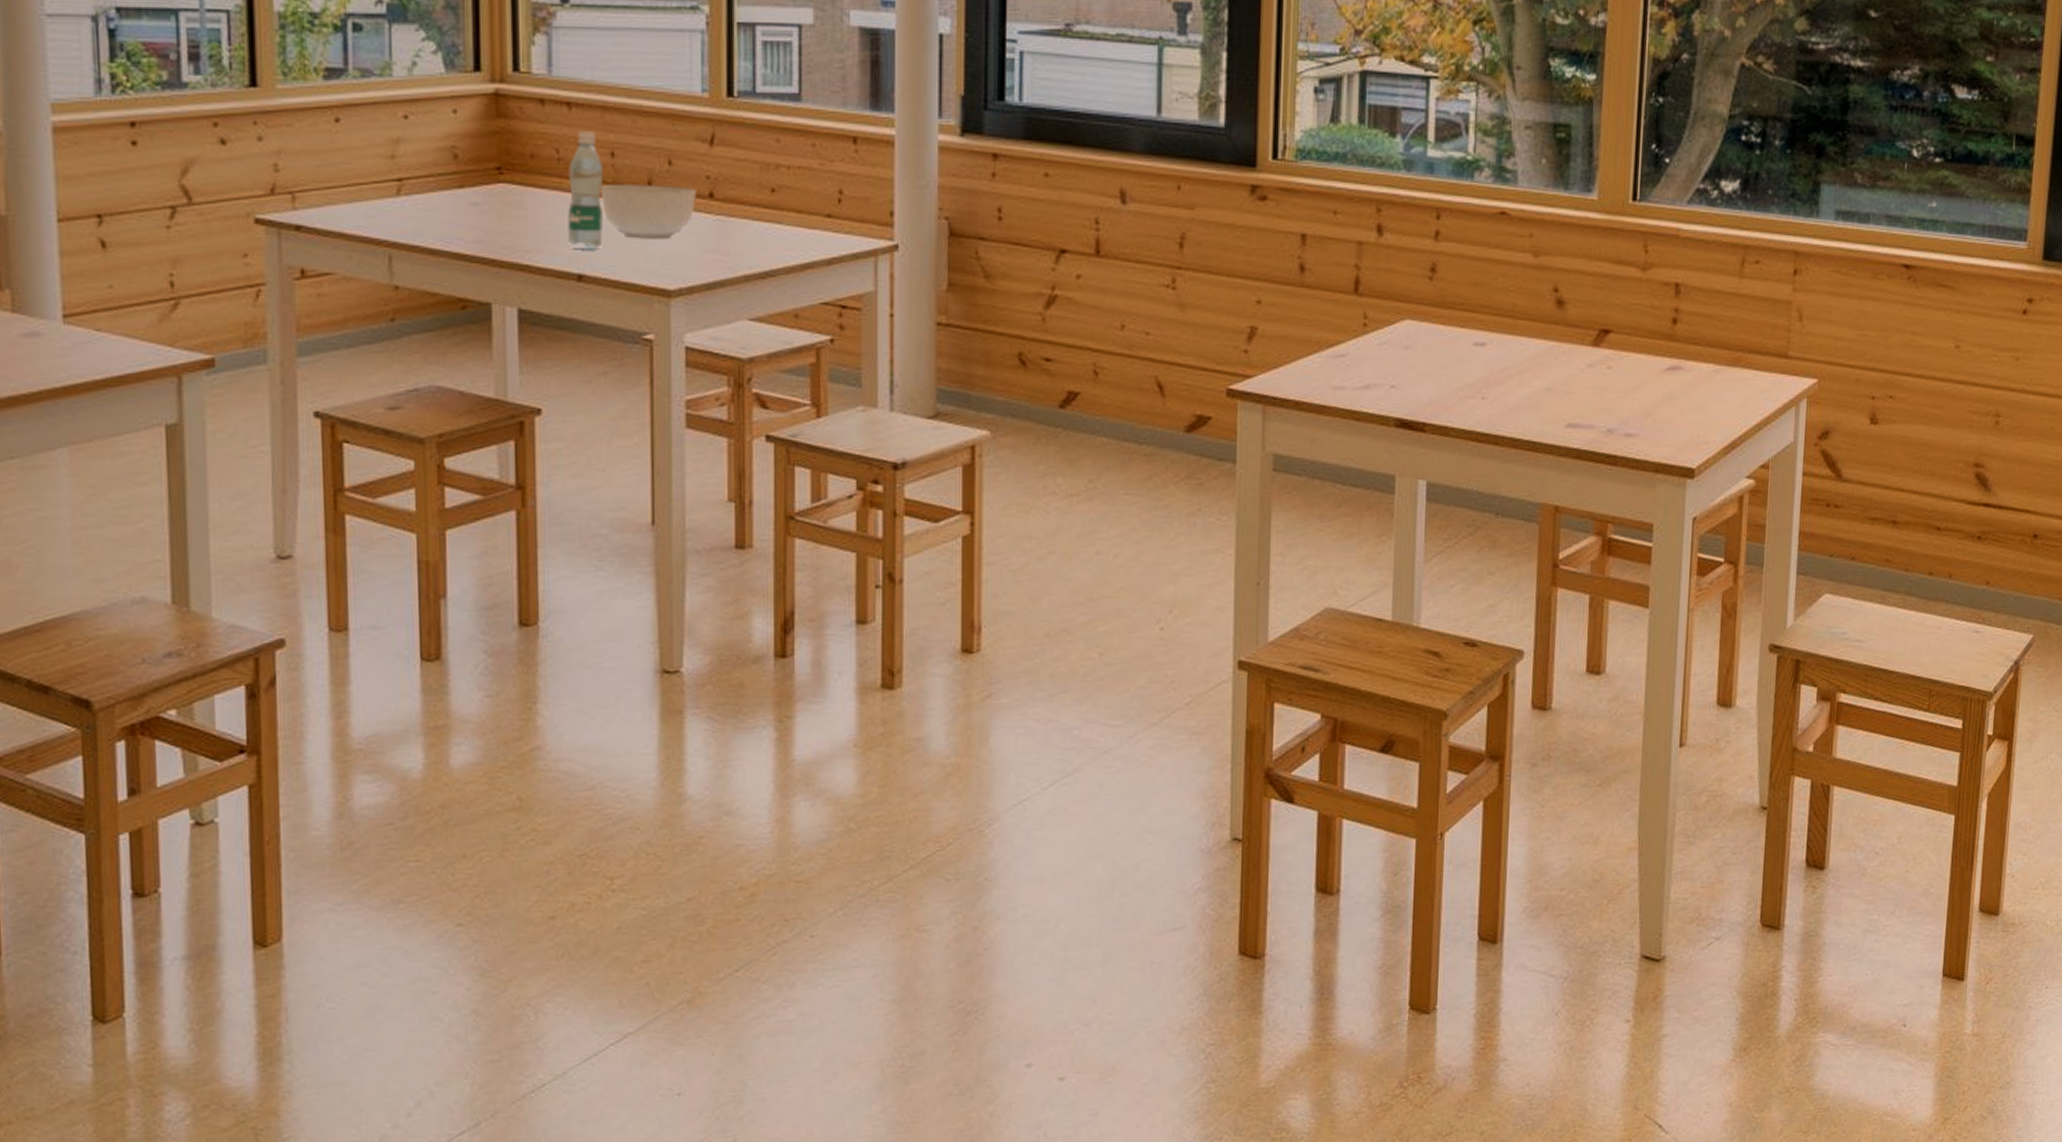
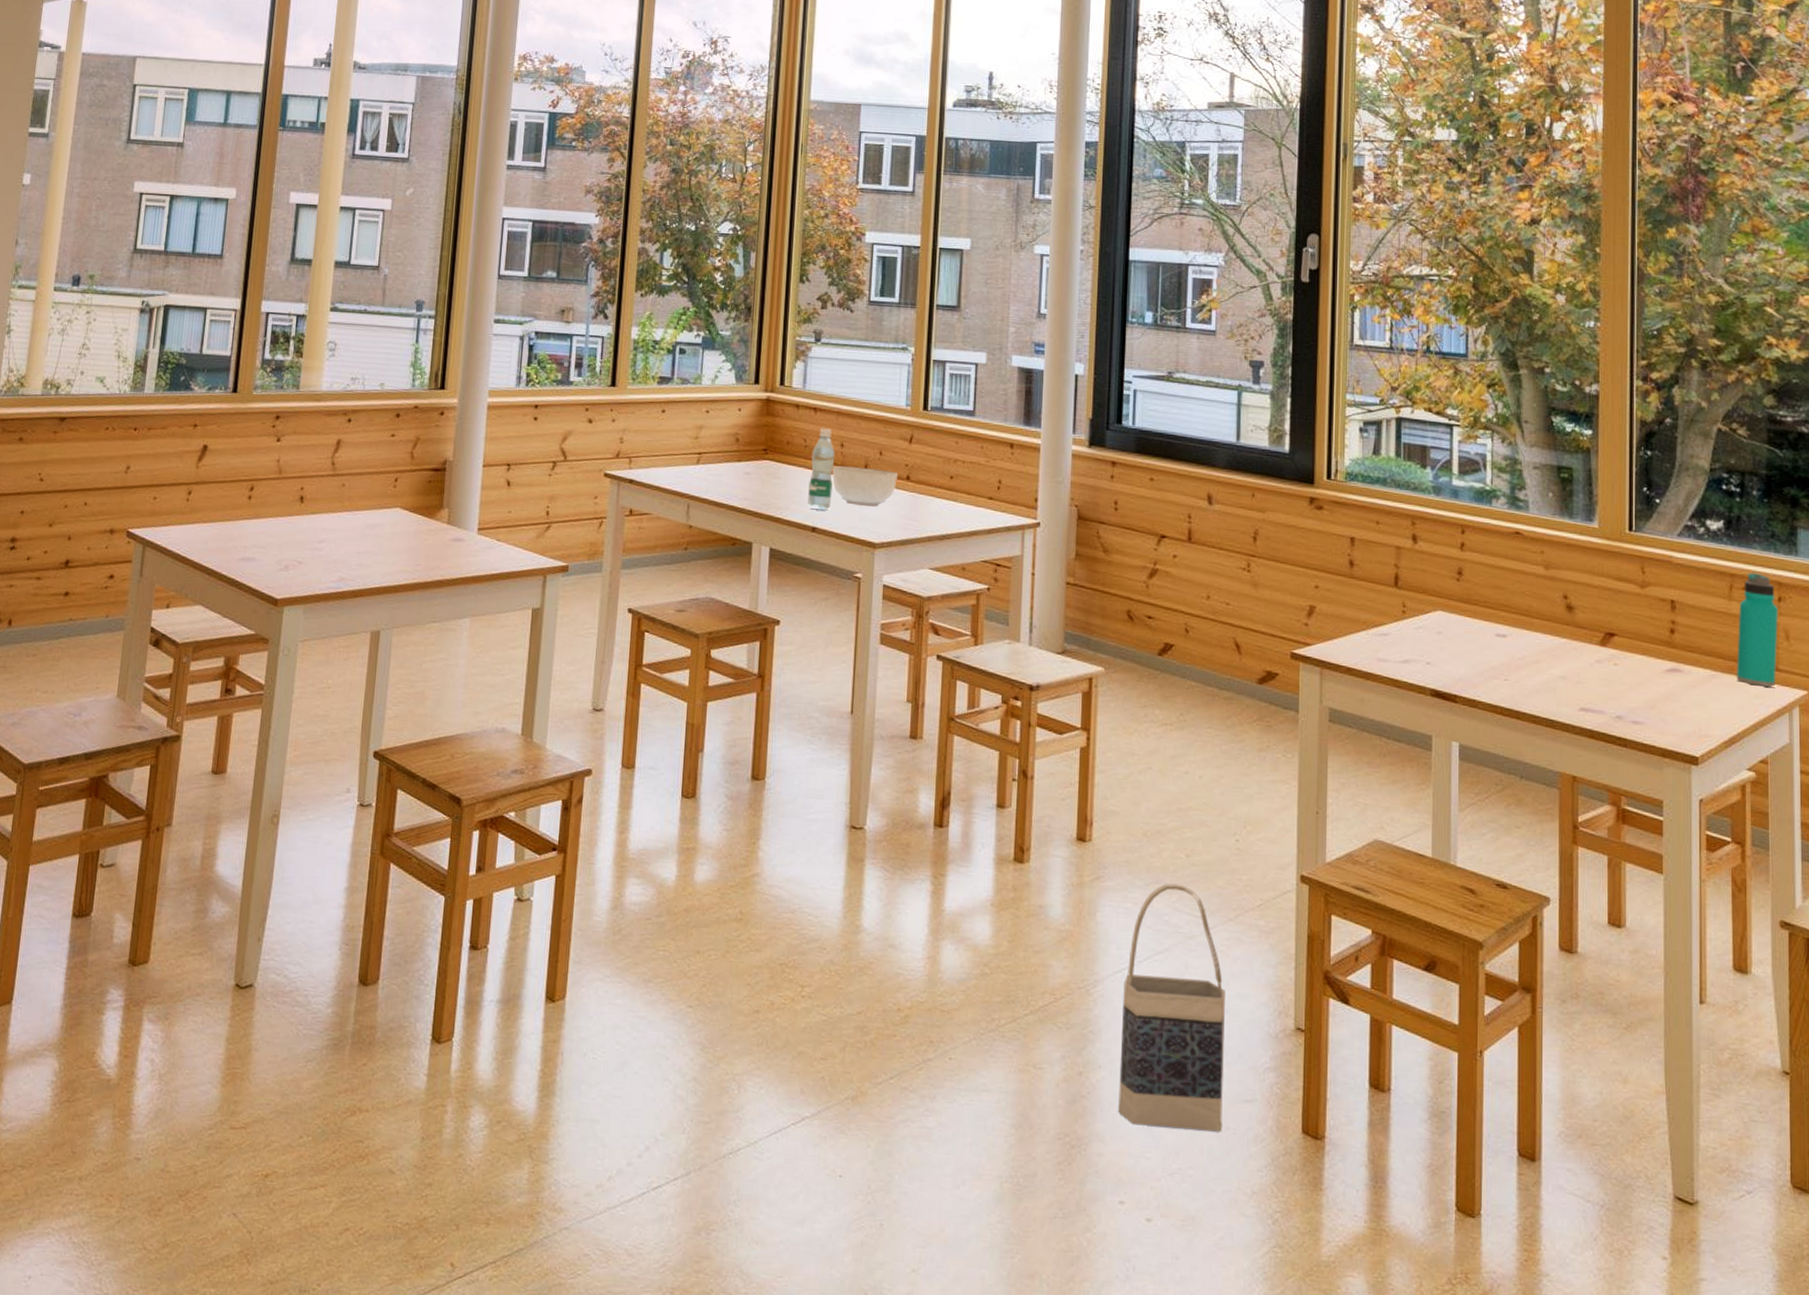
bag: none [1022,690,1149,976] -> present [1118,883,1225,1132]
water bottle: none [1741,242,1793,379] -> present [1736,572,1778,688]

